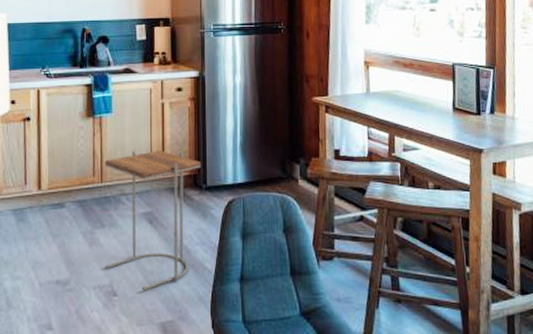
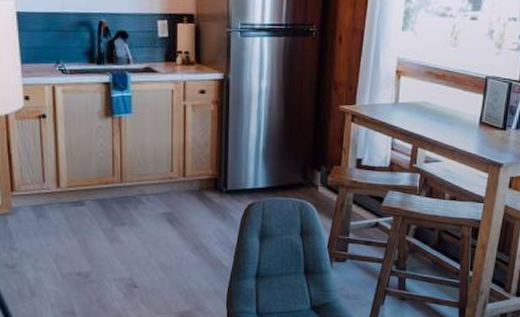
side table: present [104,150,202,290] -> none [124,152,223,284]

